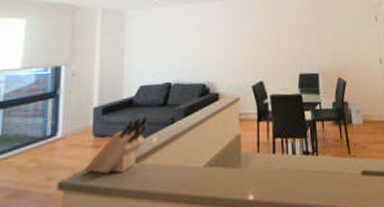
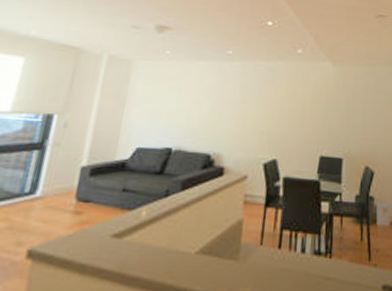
knife block: present [84,115,149,174] -> none [59,183,142,247]

